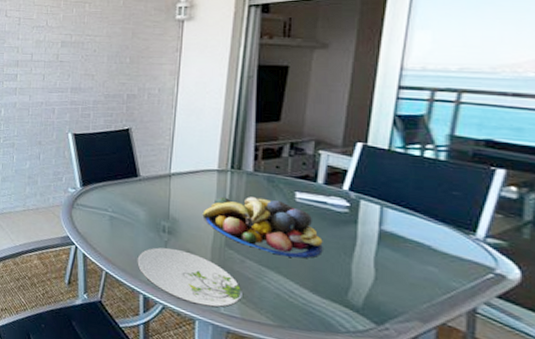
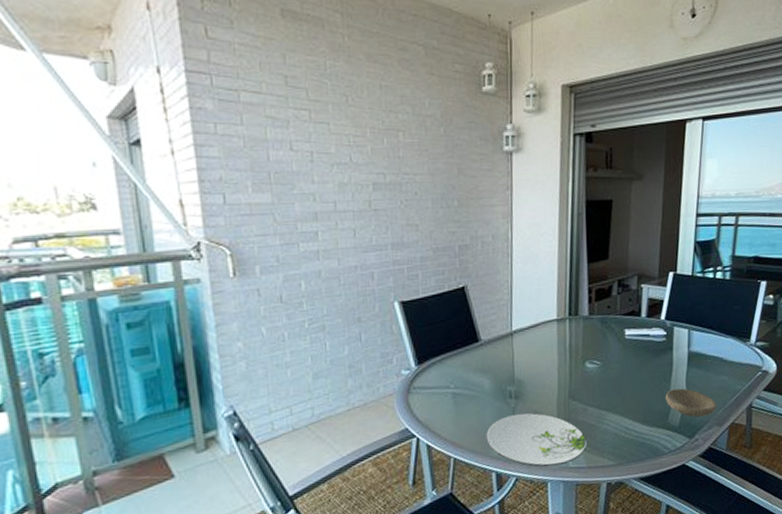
fruit bowl: present [202,196,323,259] -> none [546,341,649,396]
bowl: none [344,265,420,307] -> present [665,388,717,417]

